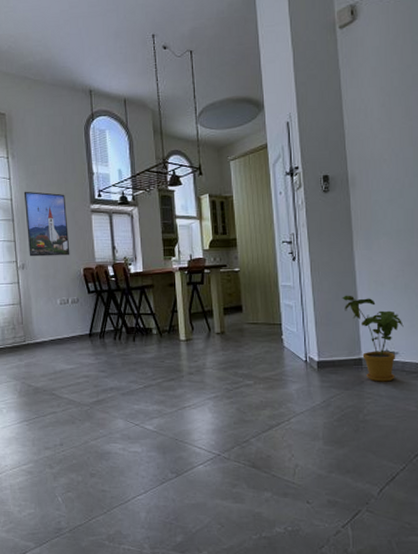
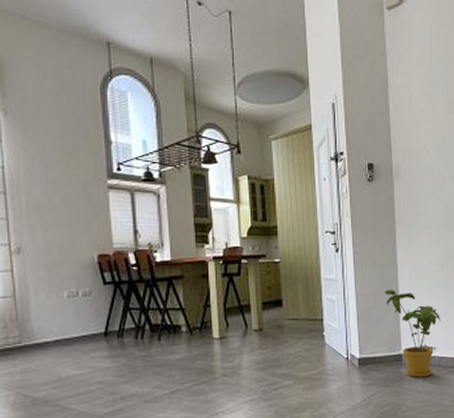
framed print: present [23,191,70,257] -> none [19,157,81,239]

